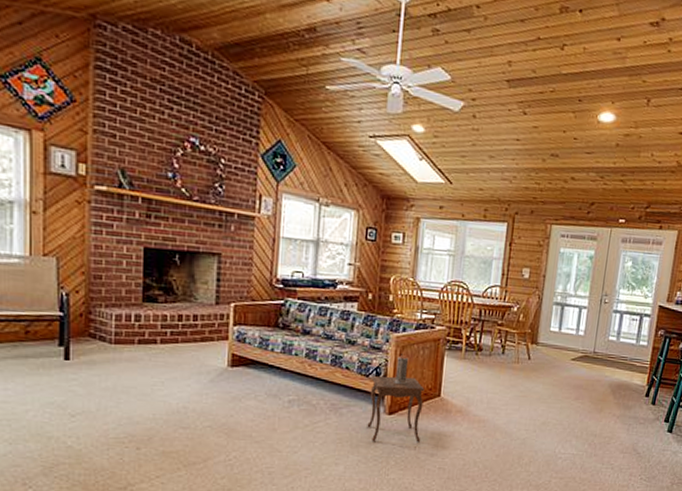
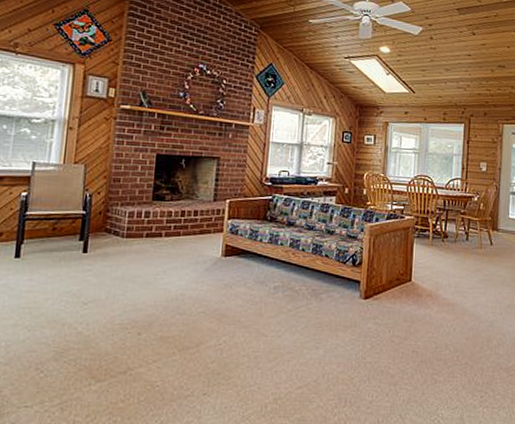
side table: present [367,354,425,443] -> none [345,242,397,326]

